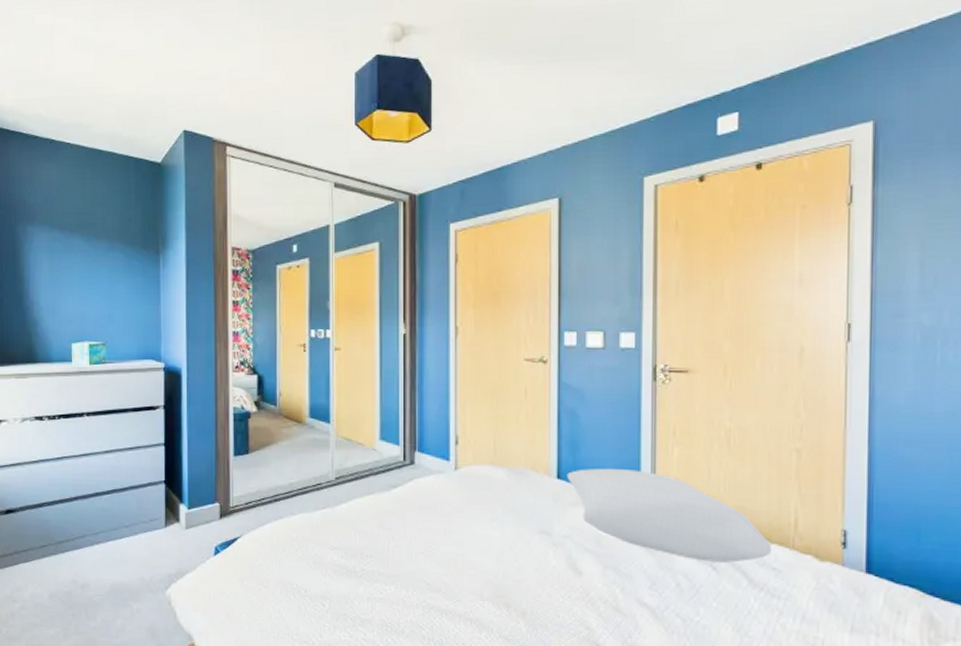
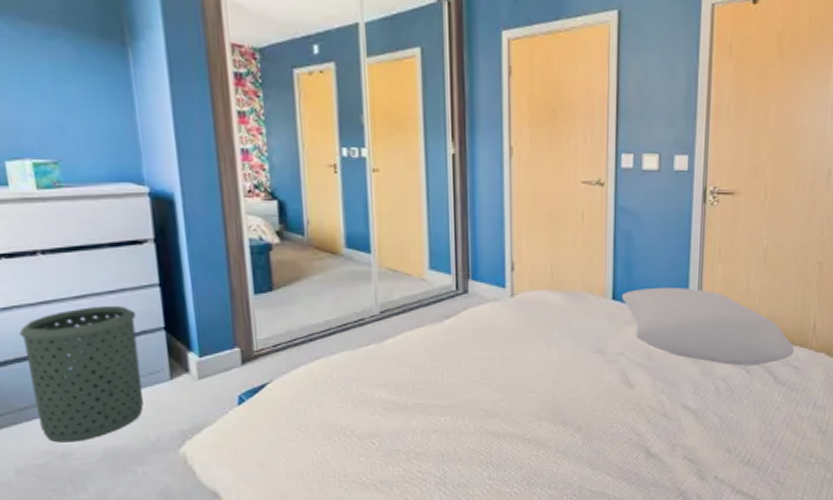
laundry basket: none [64,460,146,575] -> present [18,306,144,443]

